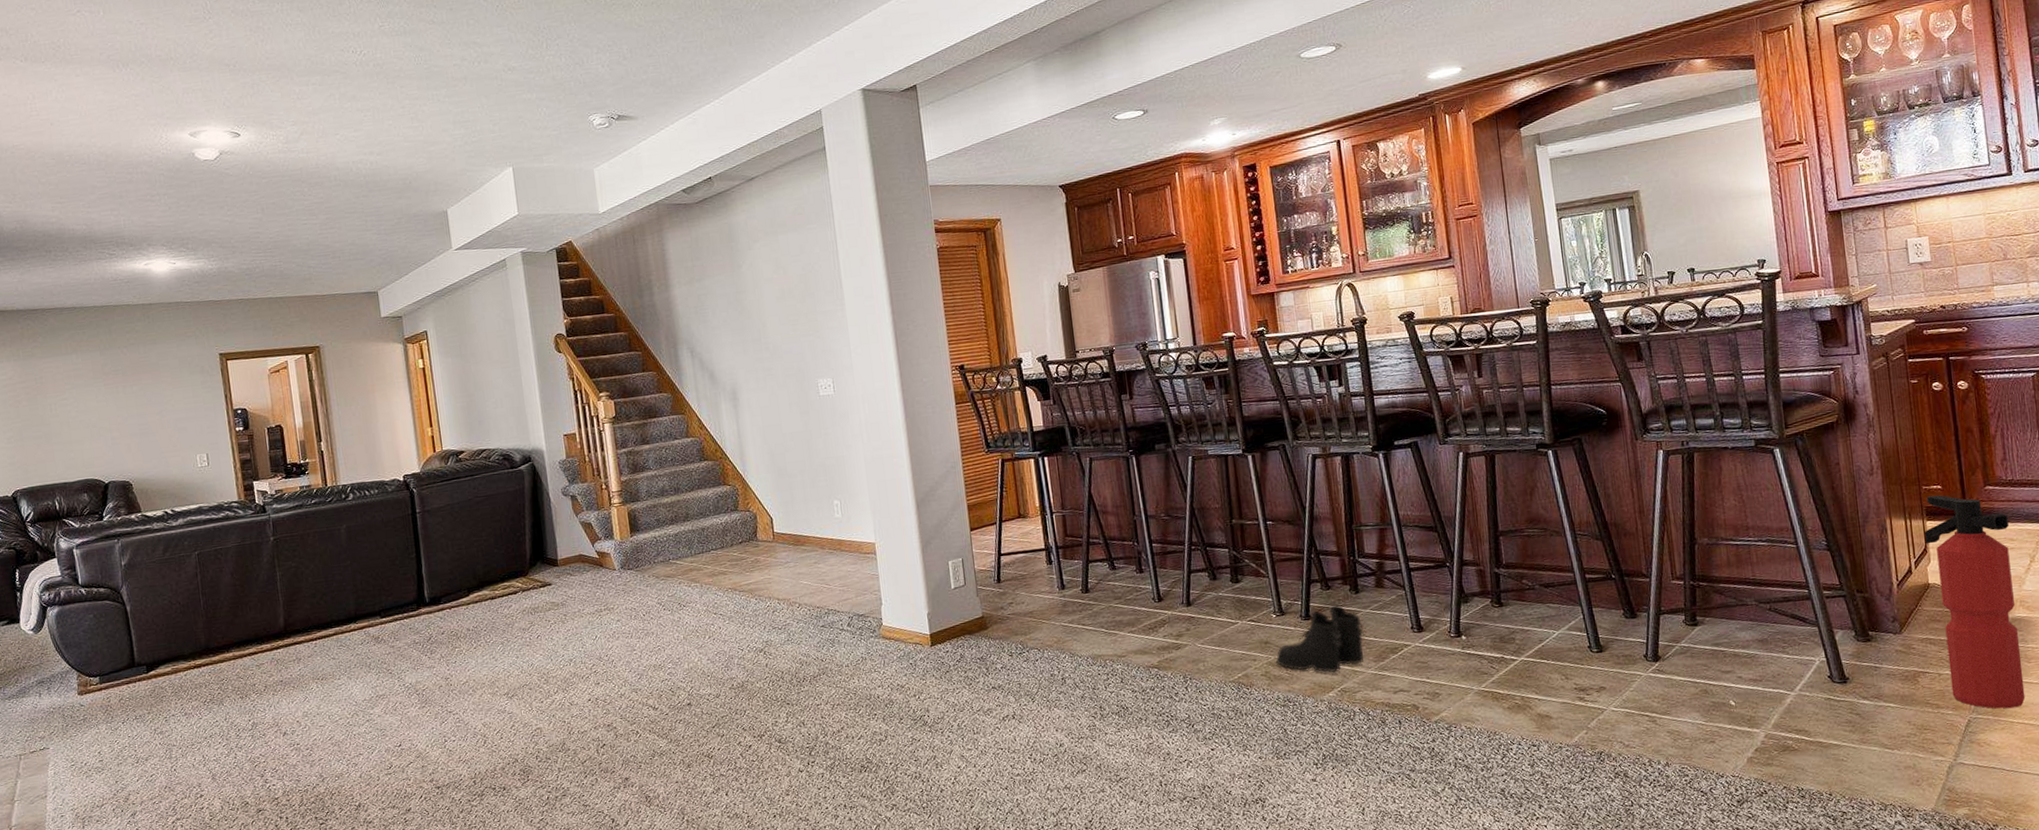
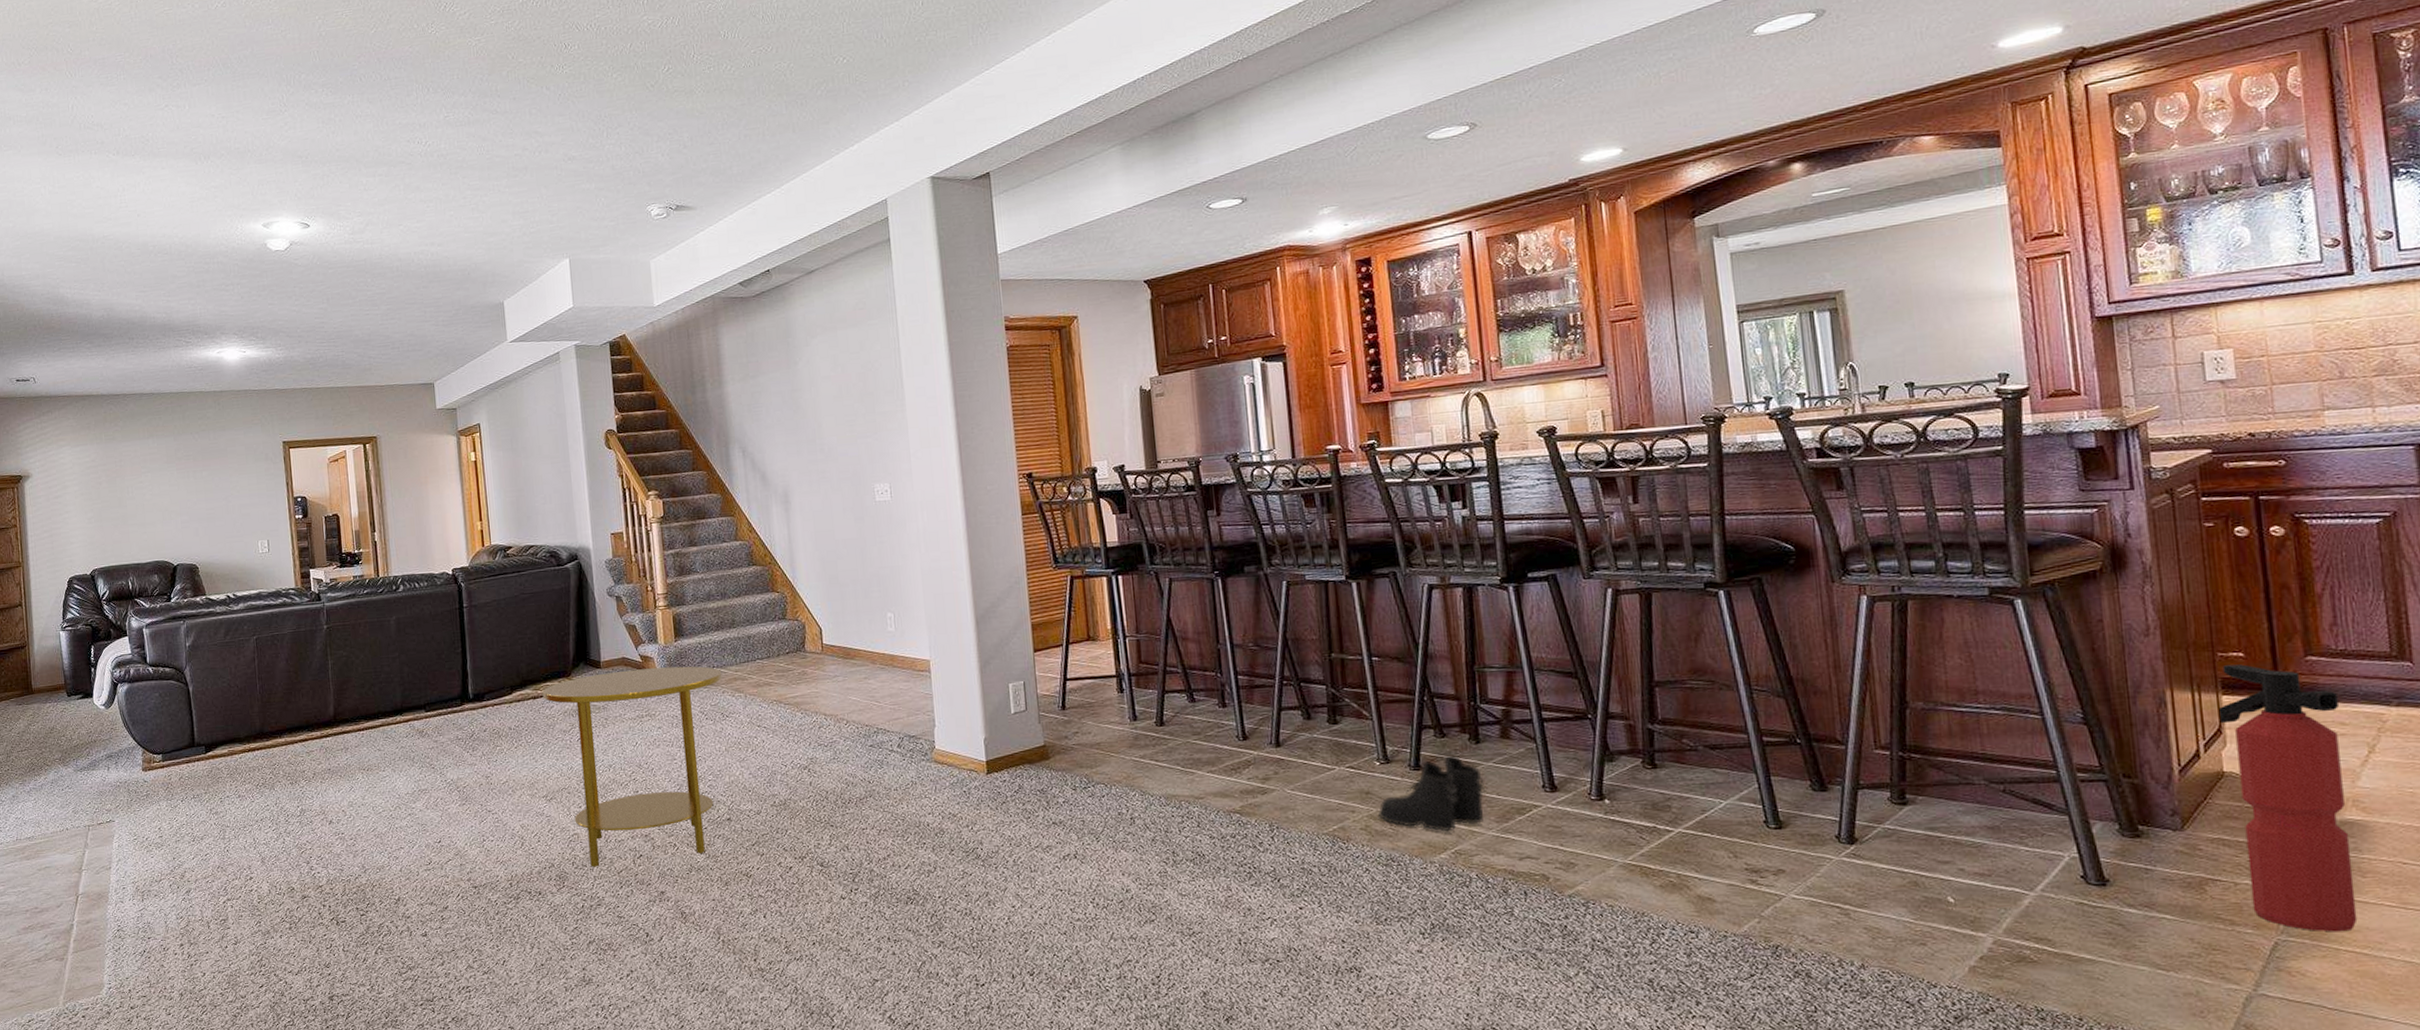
side table: none [500,559,678,760] -> present [542,666,722,867]

